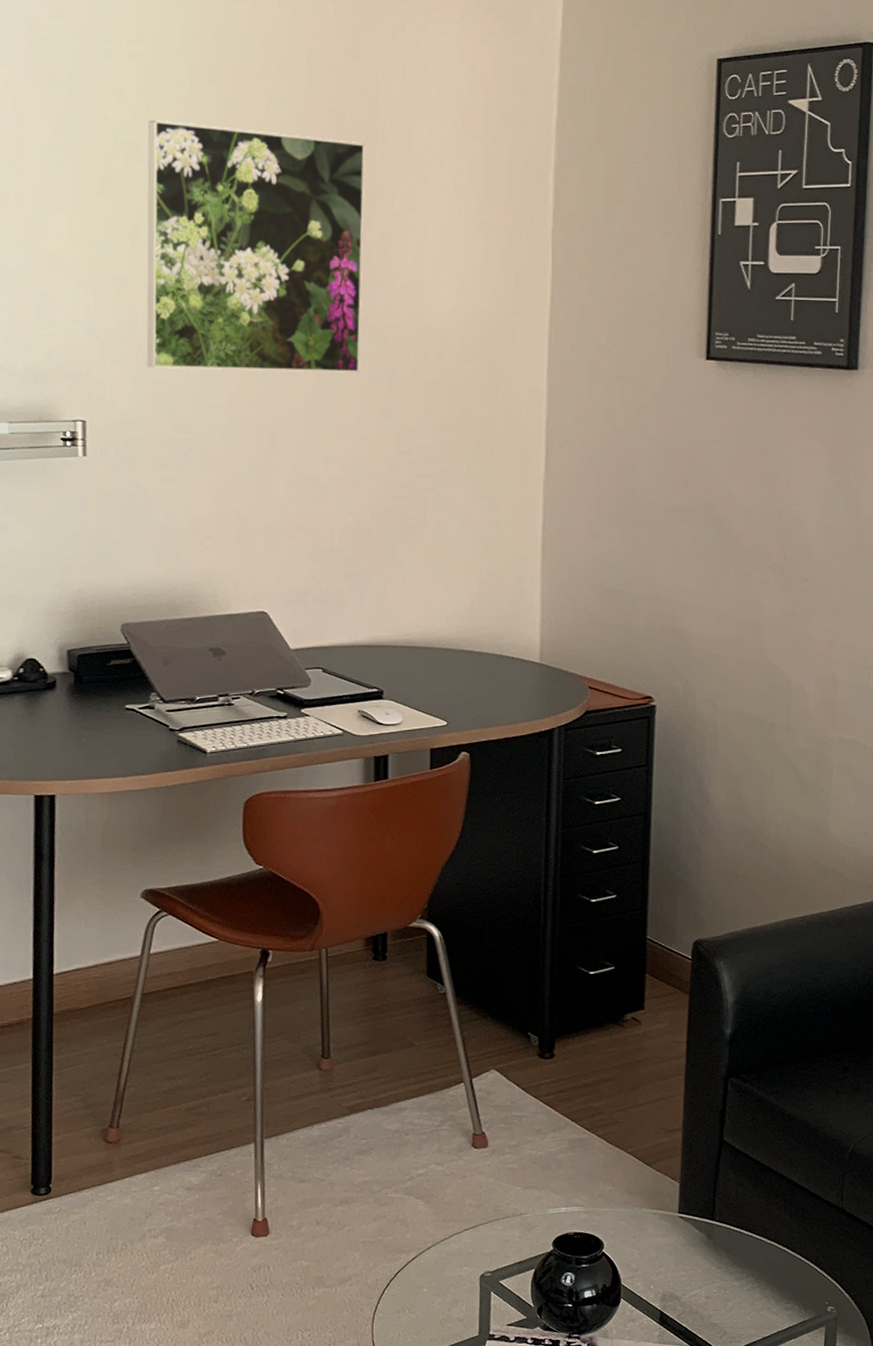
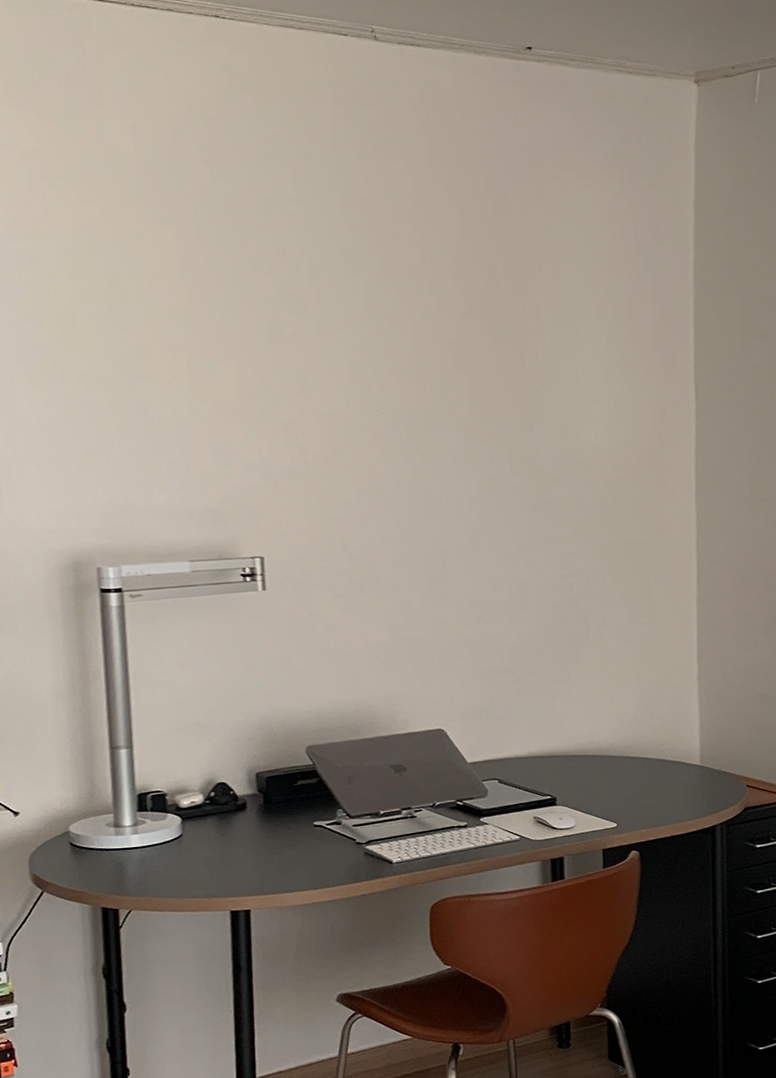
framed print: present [146,120,366,373] -> none [310,273,522,506]

